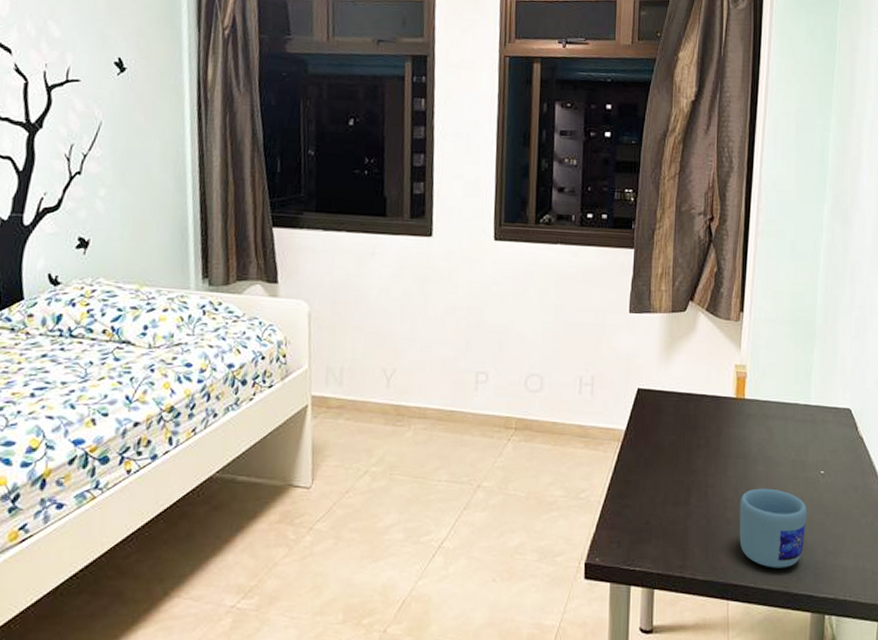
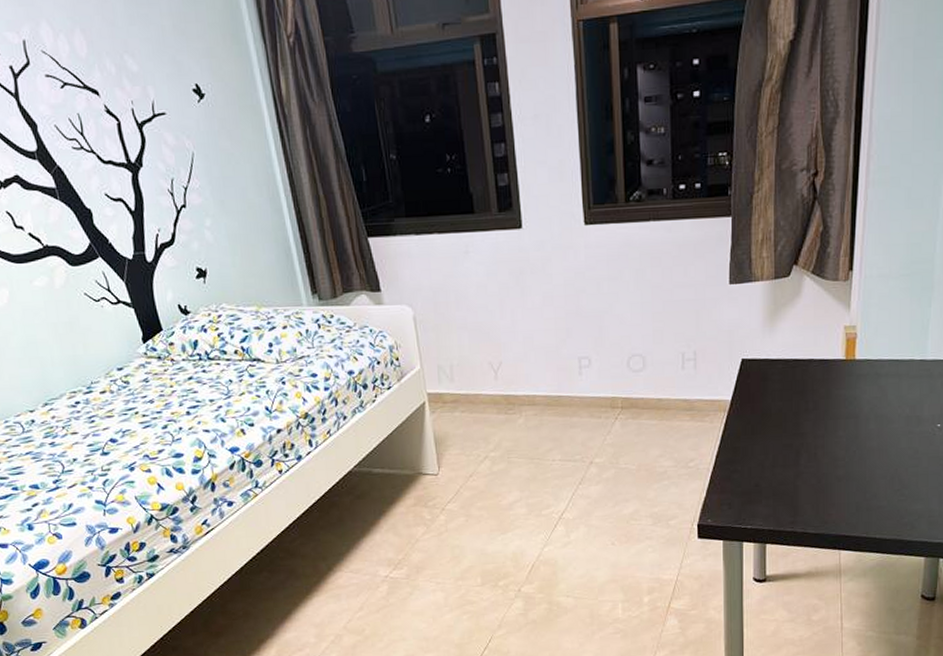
mug: present [739,488,808,568] -> none [851,445,922,519]

